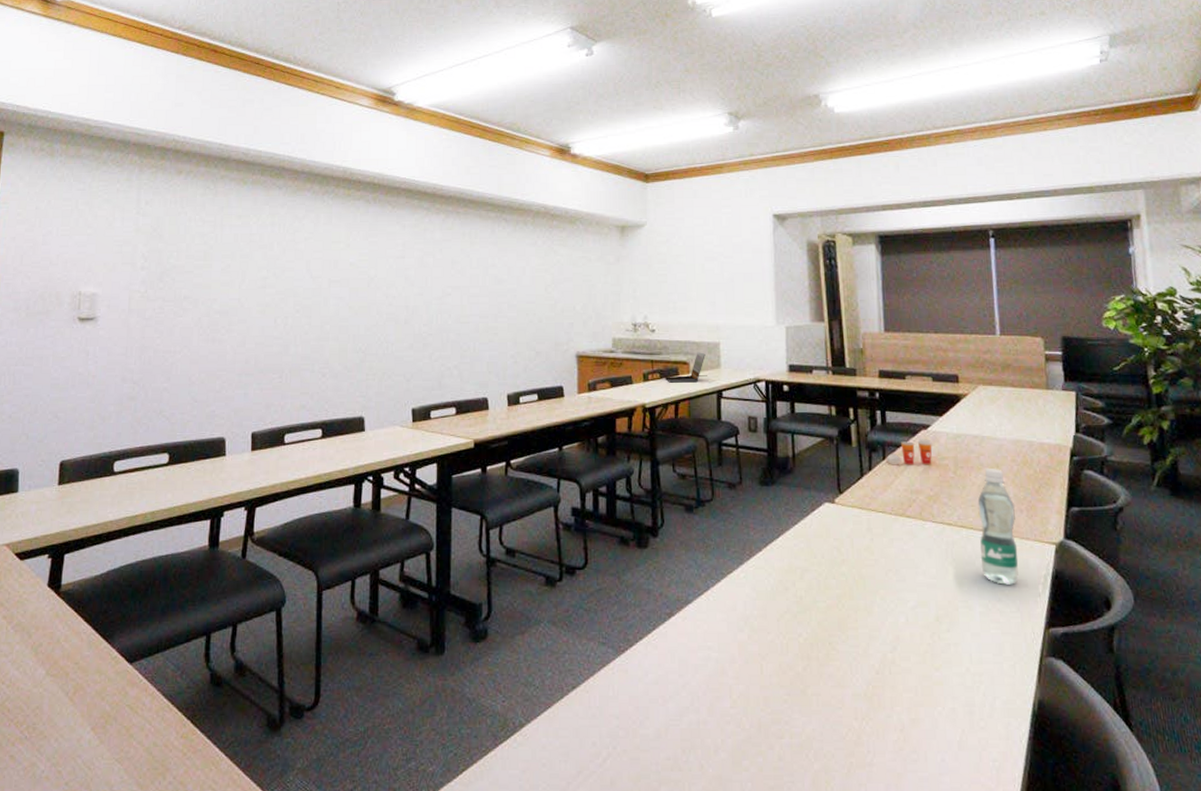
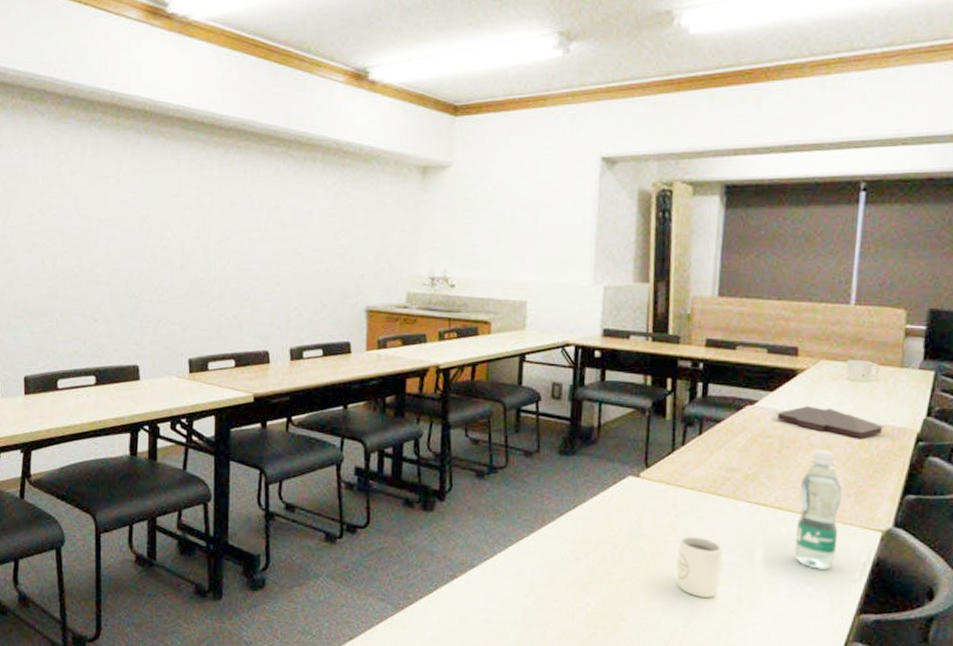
laptop: present [665,352,705,383] -> none [463,311,510,344]
mug: none [877,559,920,620] -> present [676,536,723,598]
beverage cup: present [886,439,932,465] -> none [702,415,758,443]
papers: none [948,428,1042,457] -> present [776,406,885,439]
mug: none [1001,383,1030,404] -> present [846,359,880,383]

